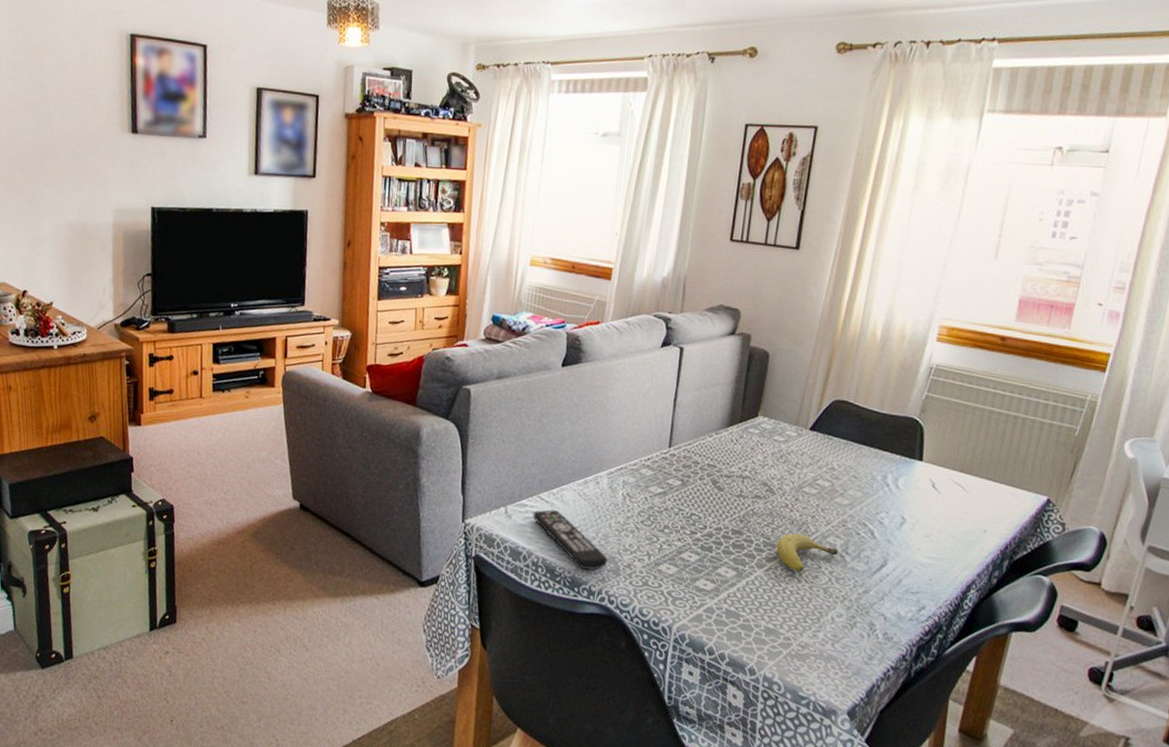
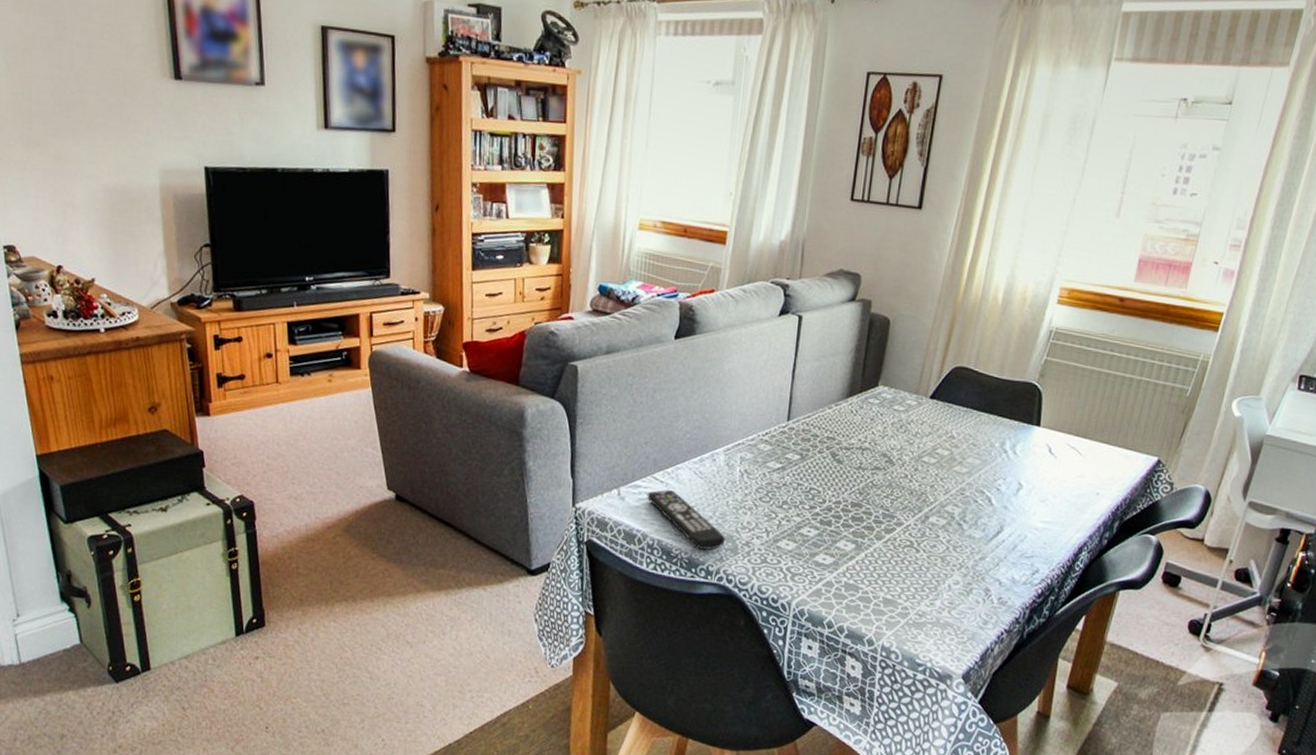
fruit: present [776,533,838,572] -> none [895,503,956,542]

